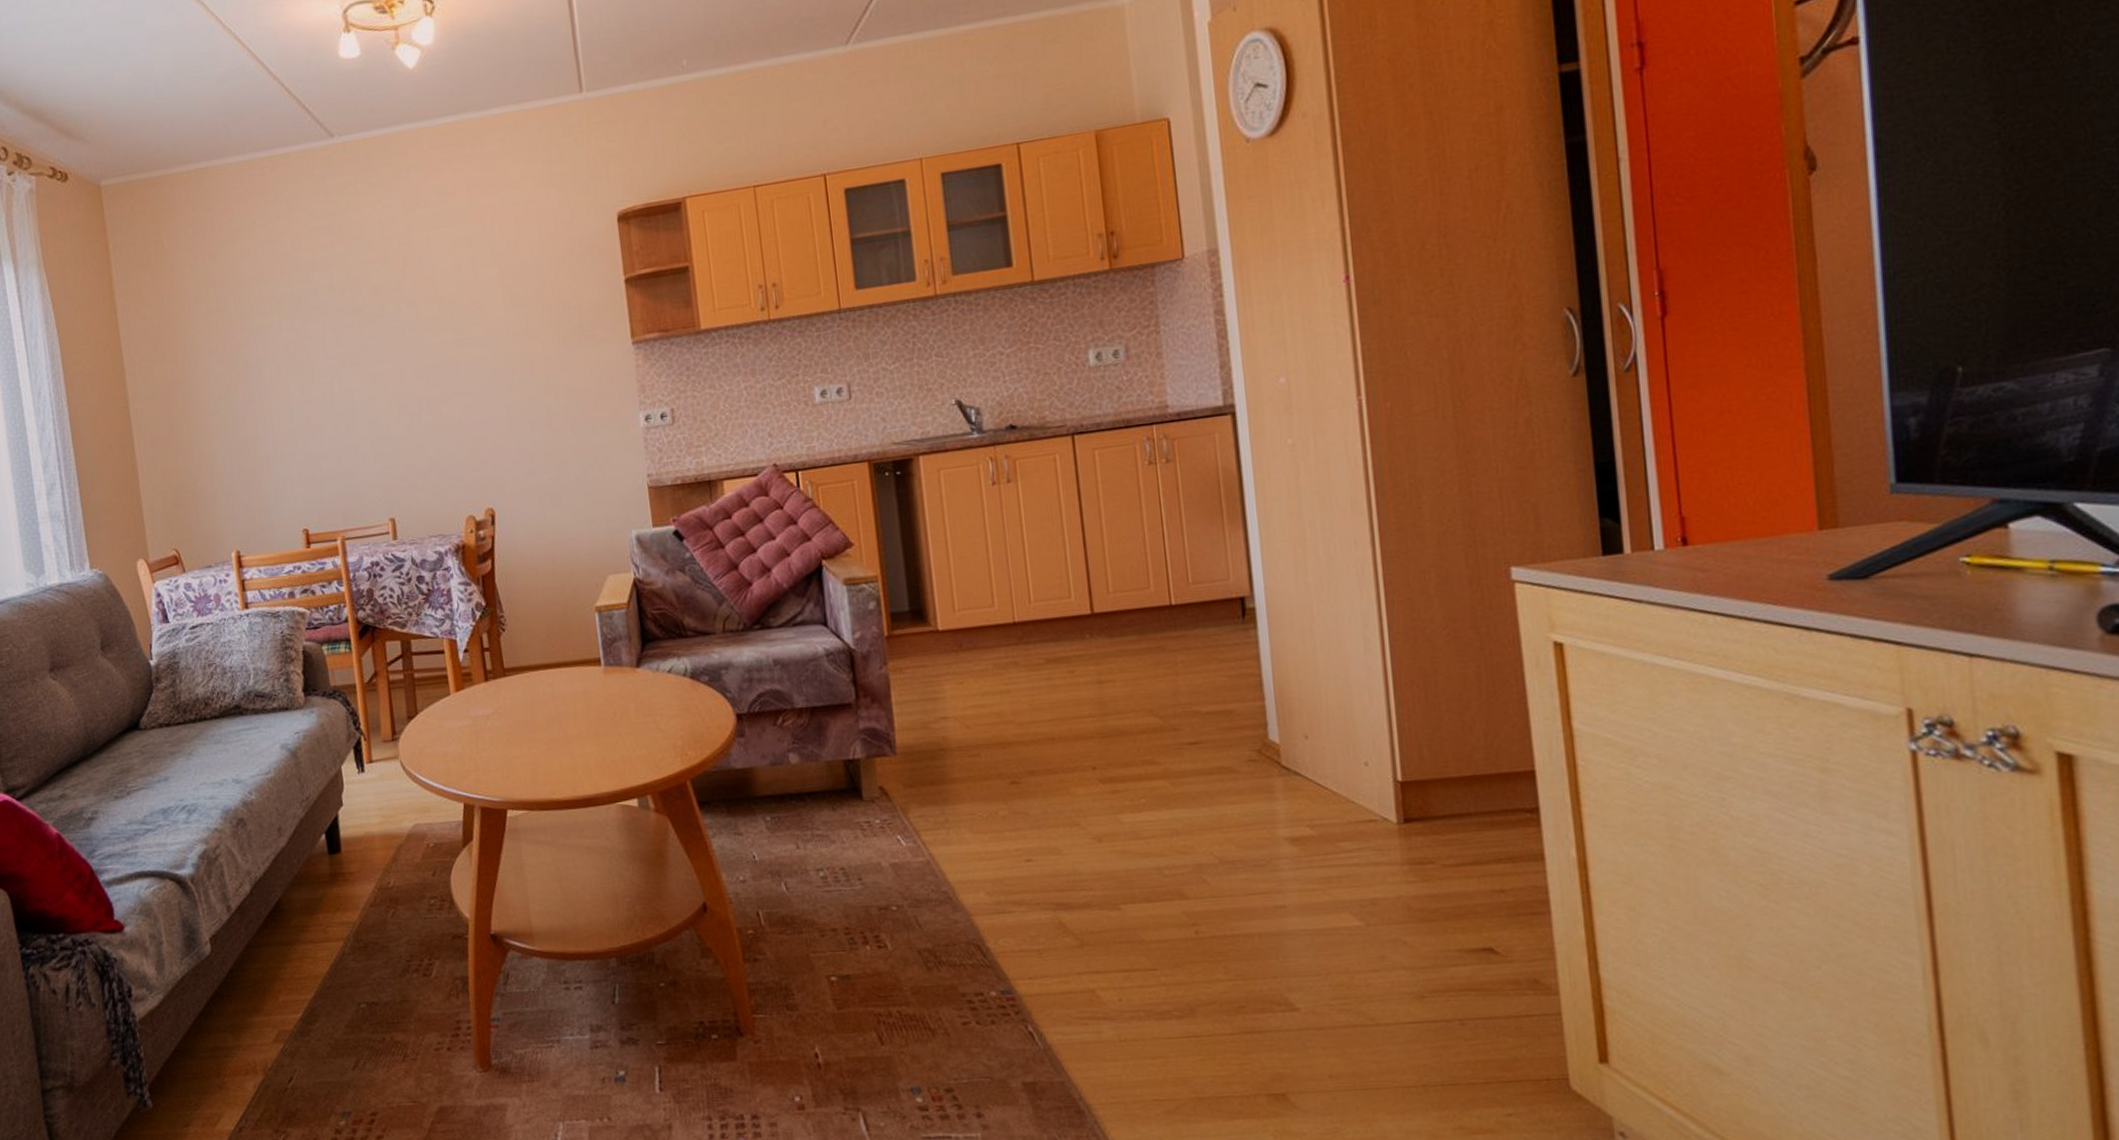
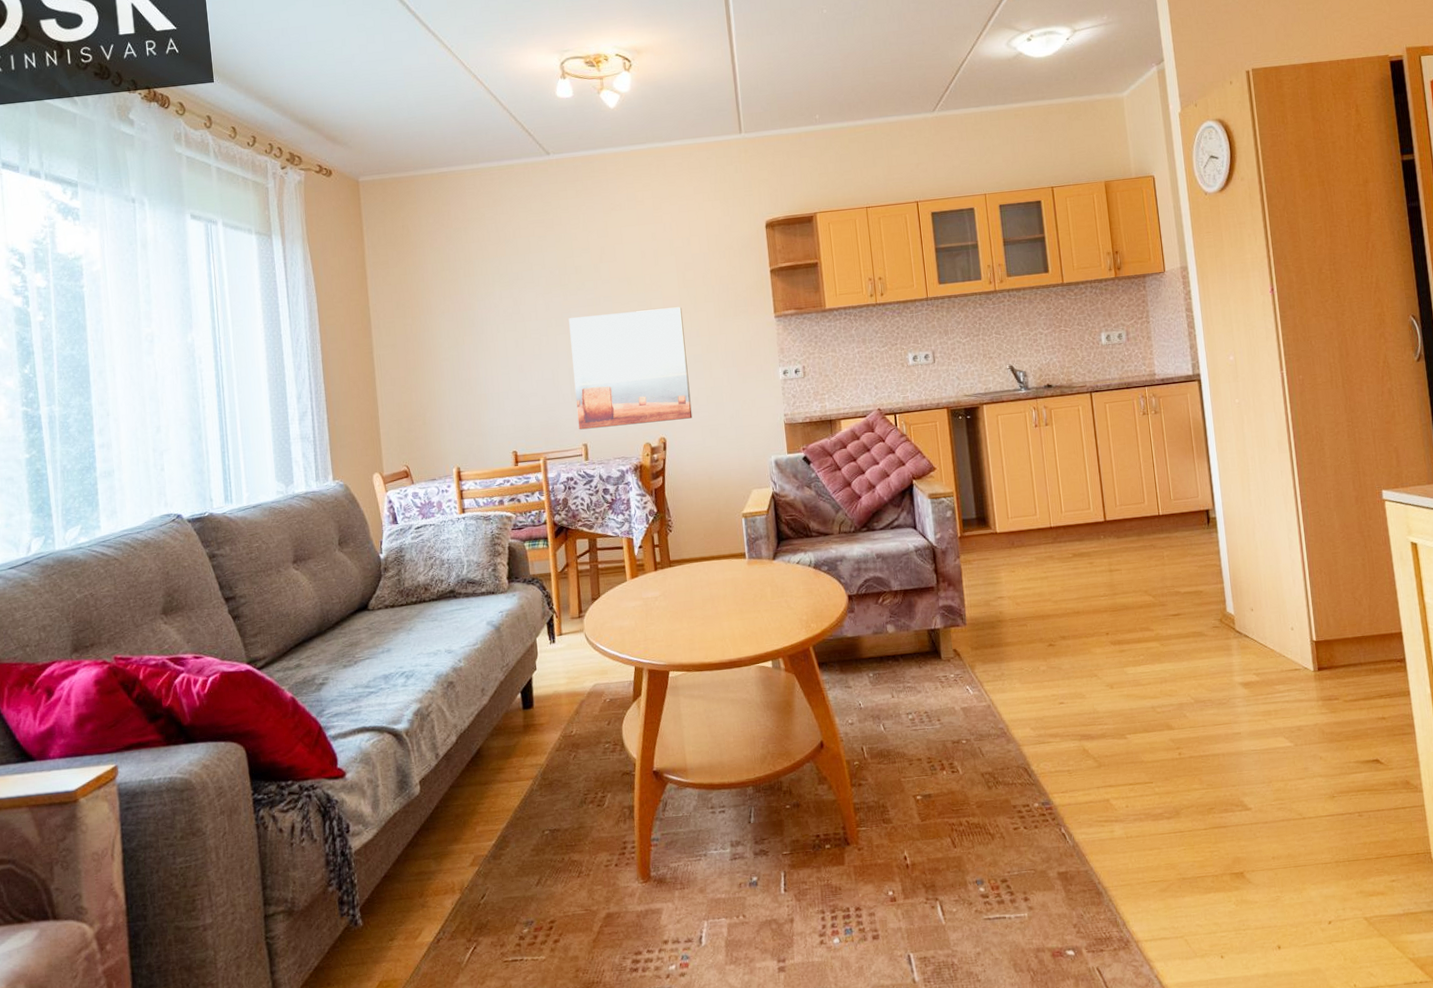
wall art: none [366,334,528,501] -> present [568,307,693,430]

